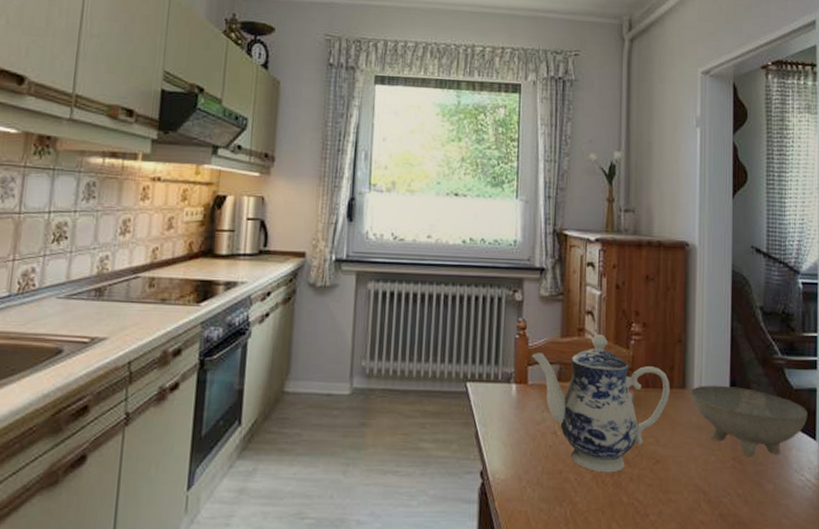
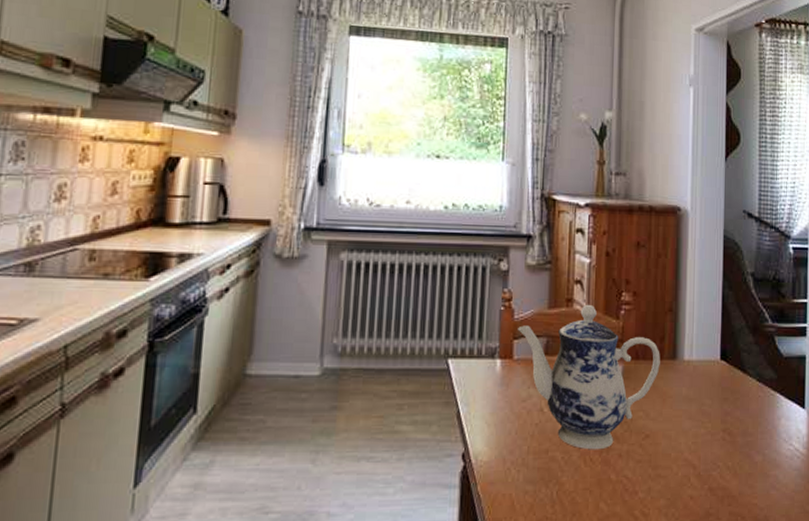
bowl: present [690,385,807,457] -> none [681,355,797,428]

